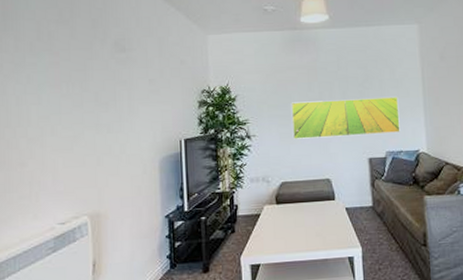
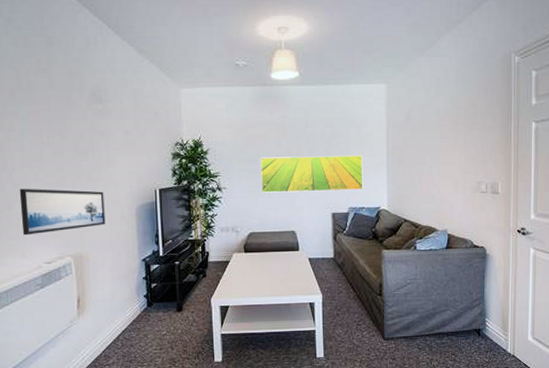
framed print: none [34,143,126,194] -> present [19,188,106,236]

